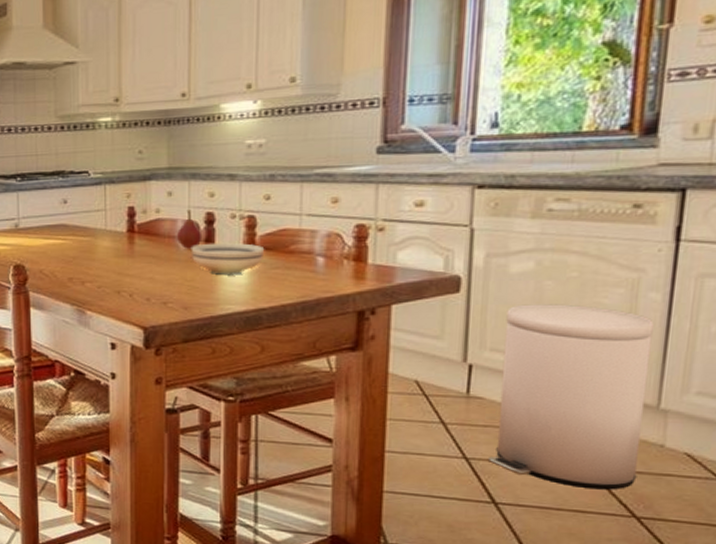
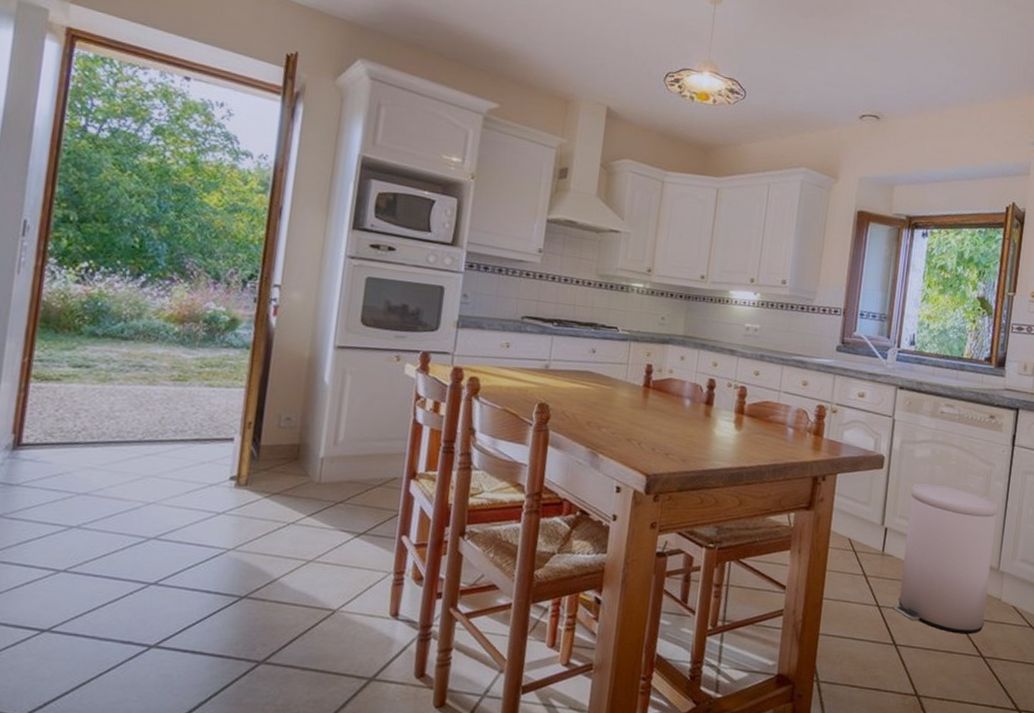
fruit: present [176,208,203,249] -> none [683,373,704,408]
bowl: present [191,242,265,276] -> none [693,405,751,436]

